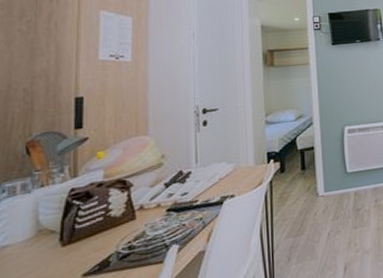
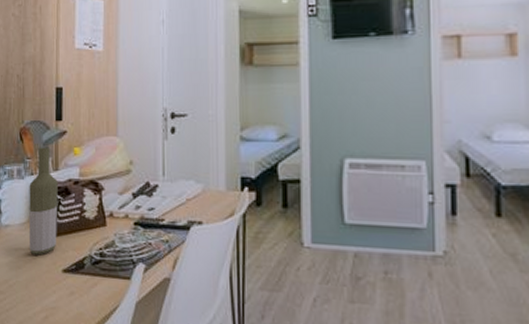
bottle: none [38,156,77,269] -> present [29,147,58,255]

